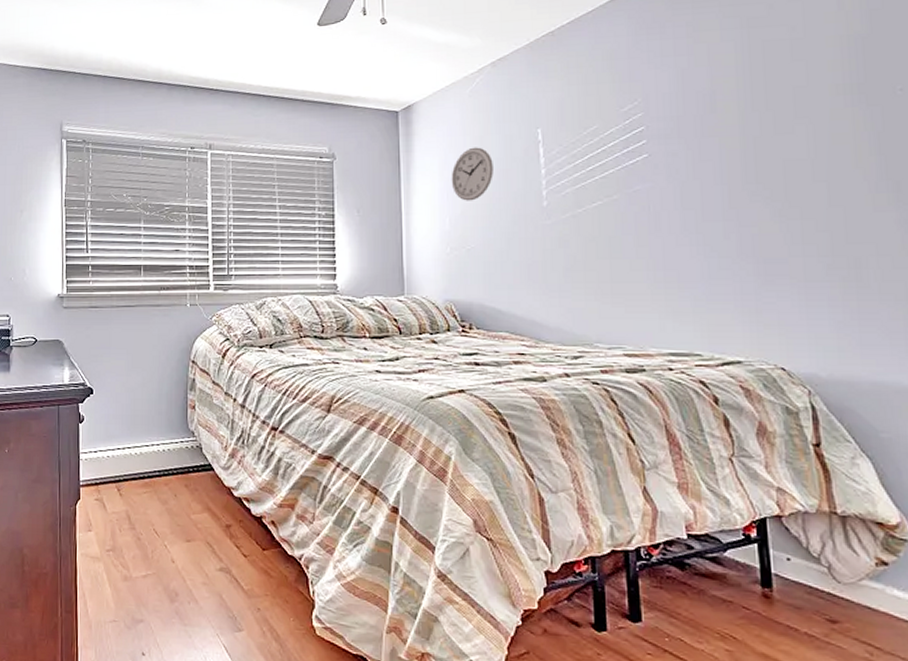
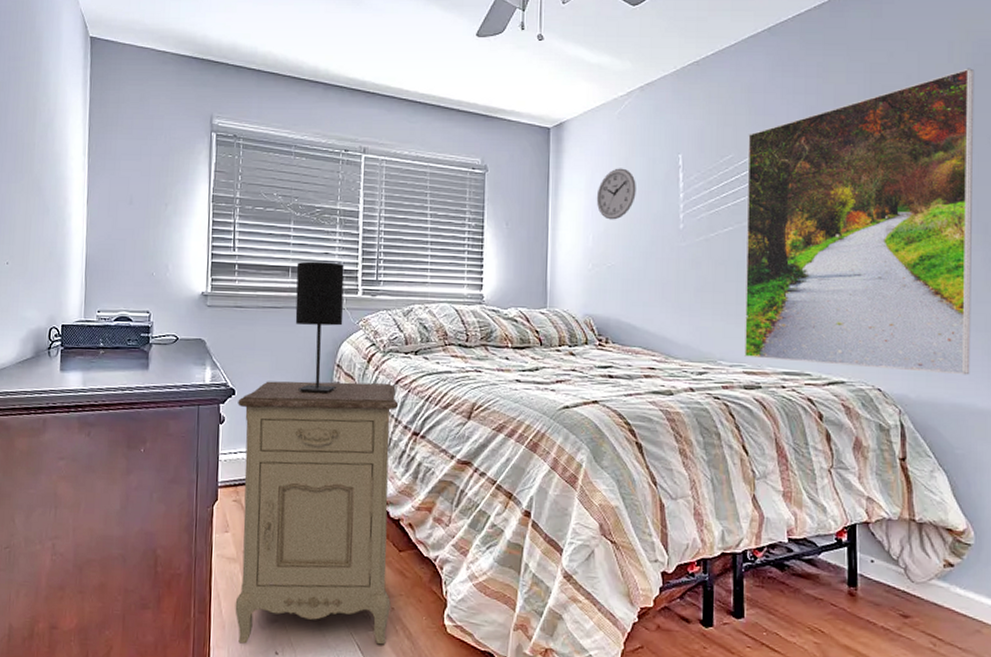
nightstand: none [96,377,256,647] -> present [235,381,399,645]
table lamp: none [148,259,196,390] -> present [295,261,344,393]
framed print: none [613,14,892,350] -> present [744,68,975,375]

